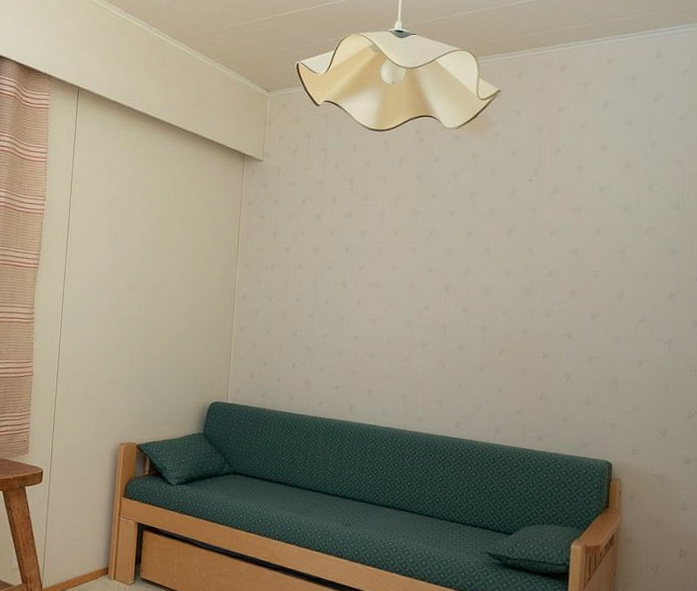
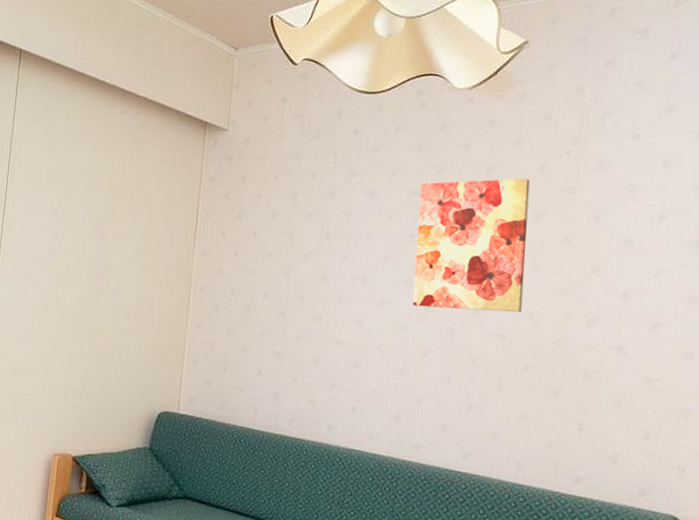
wall art: none [414,201,503,309] -> present [412,178,530,313]

